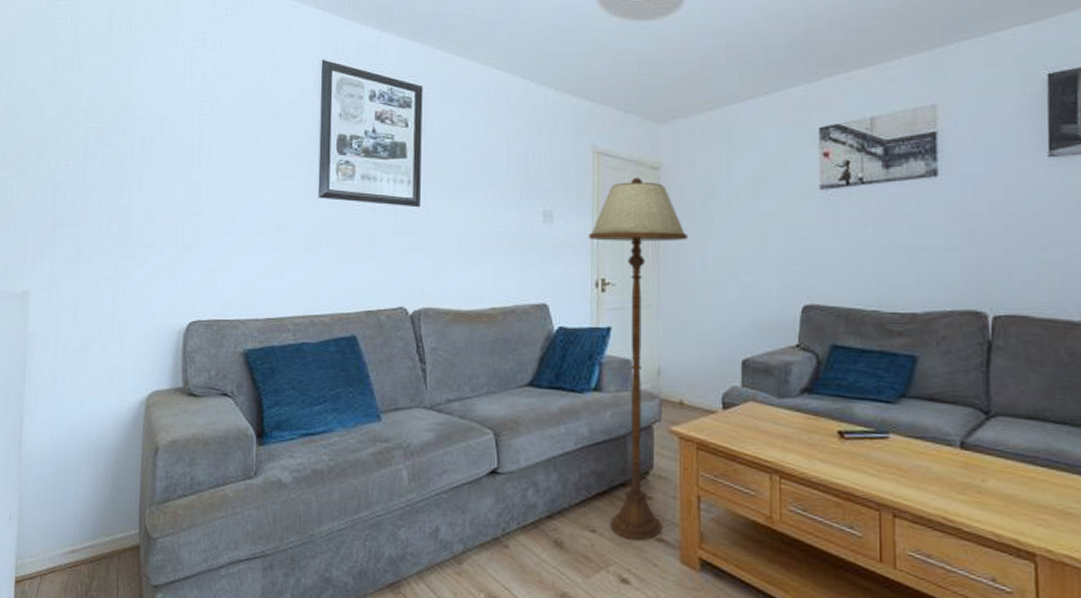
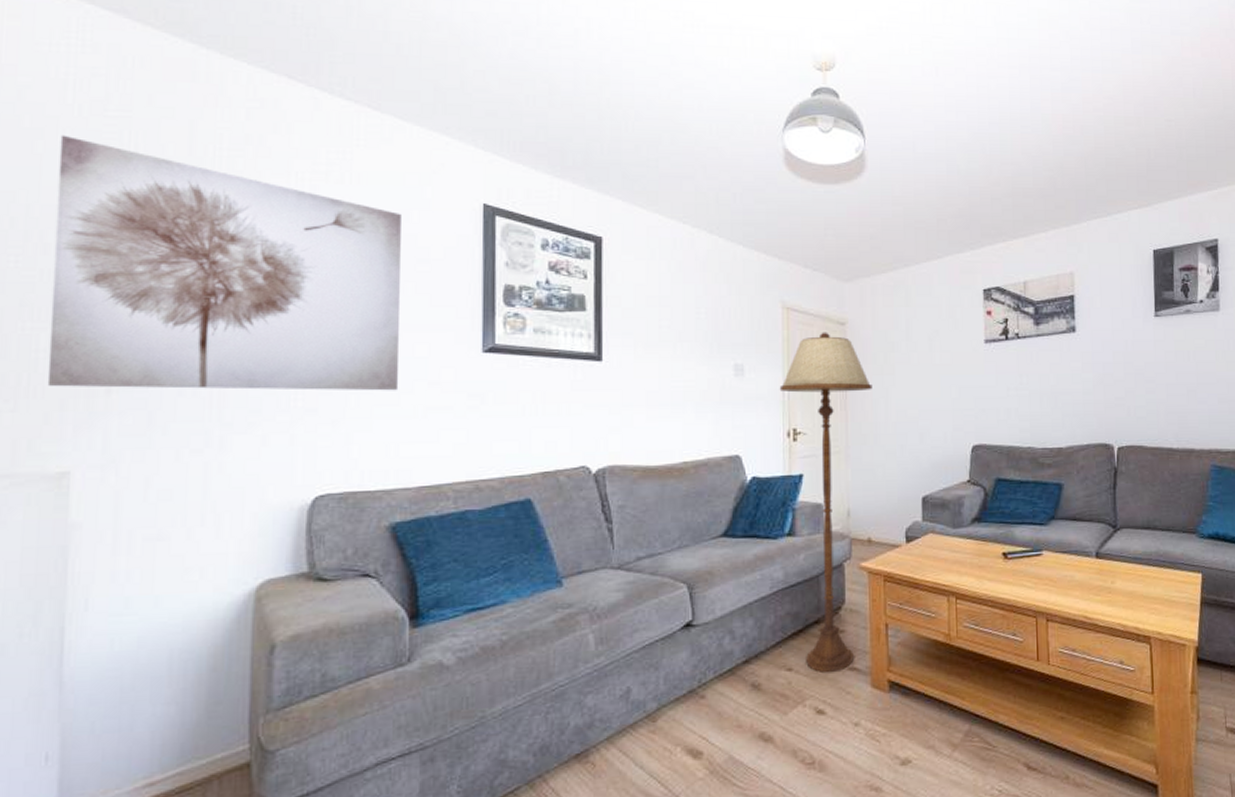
wall art: none [17,23,258,232] -> present [47,135,401,391]

